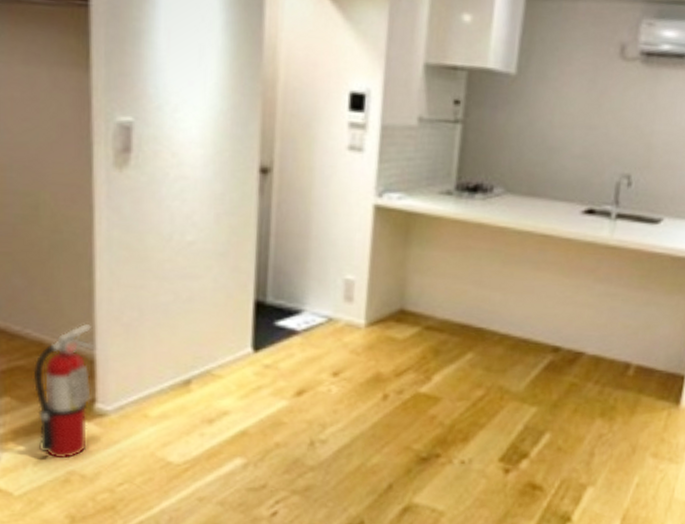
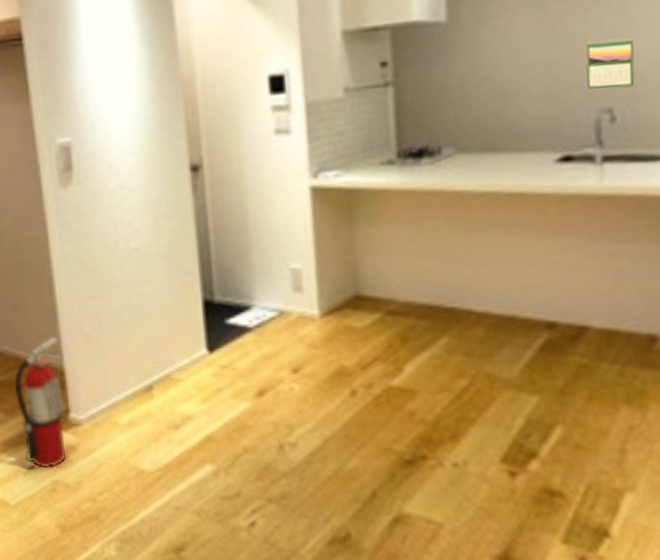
calendar: none [616,116,656,160] -> present [586,39,635,89]

